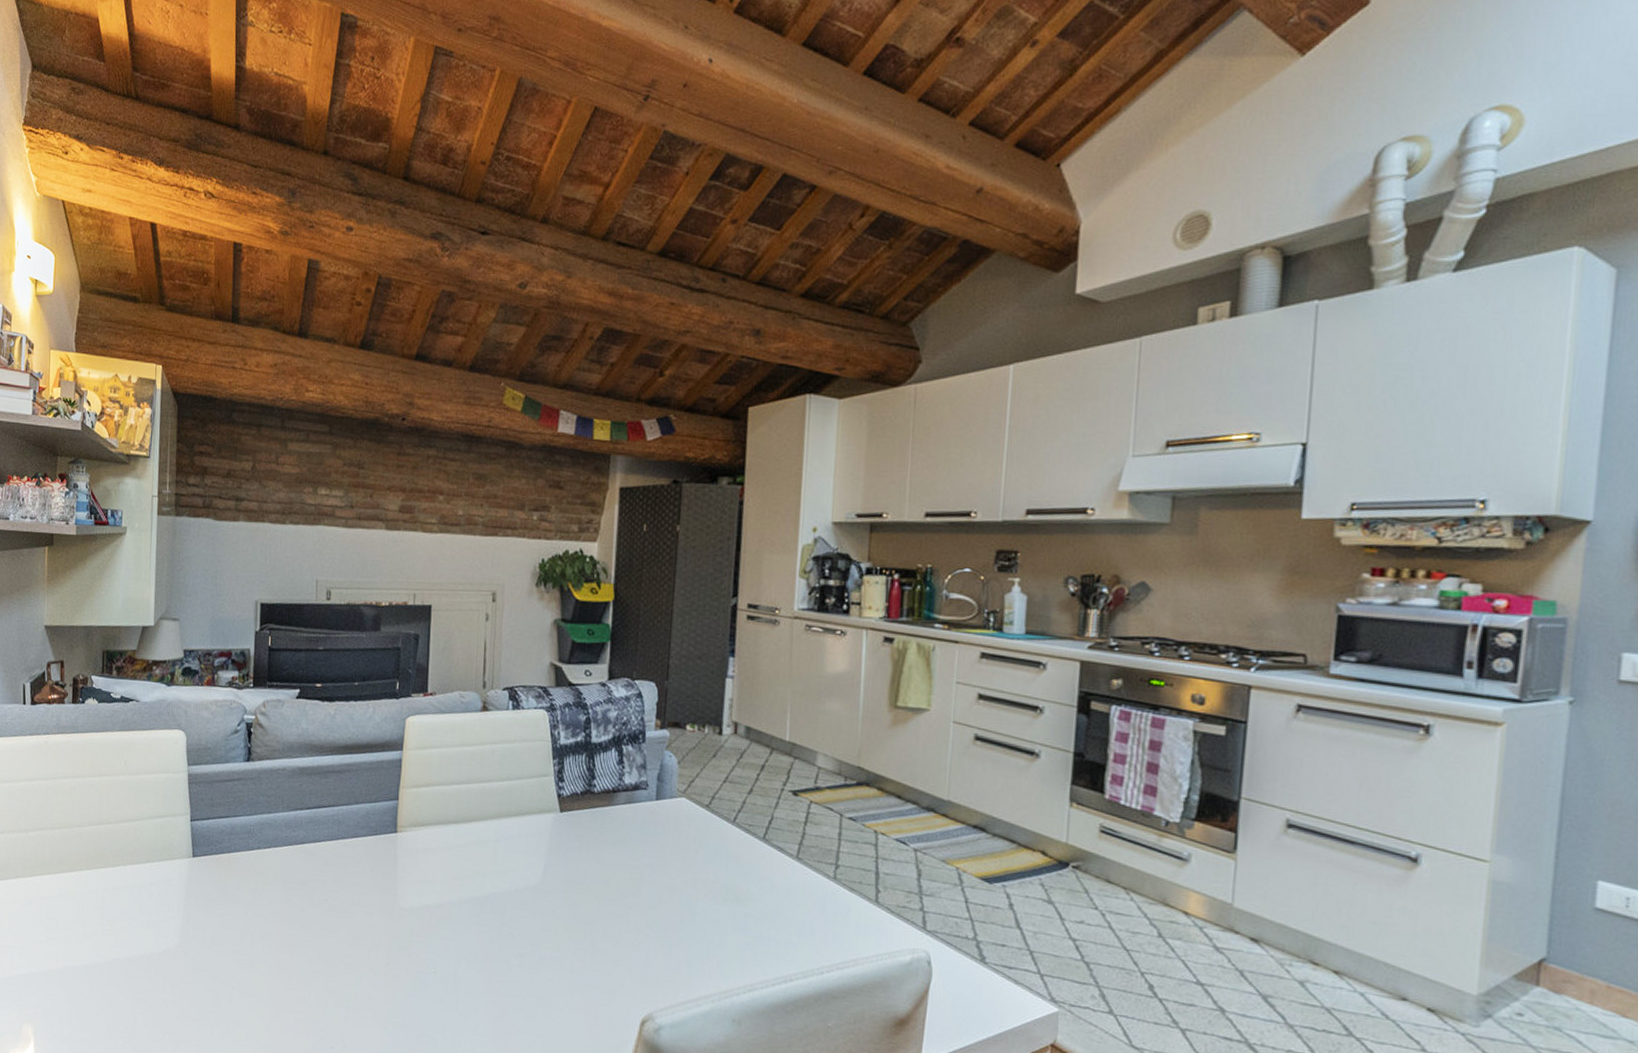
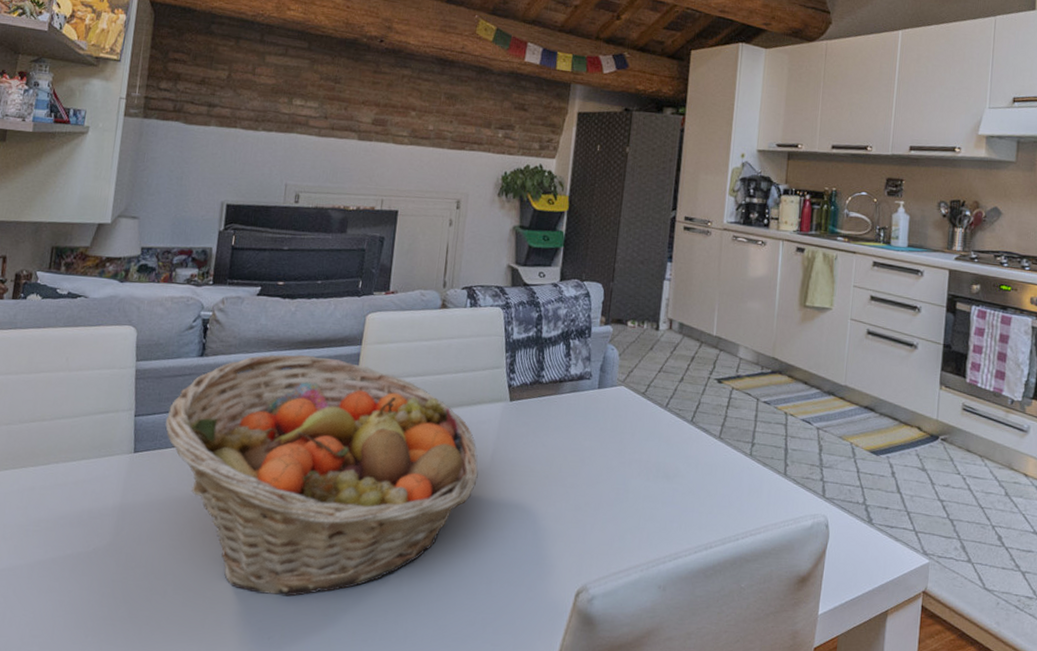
fruit basket: none [219,759,530,1007] -> present [165,354,478,597]

